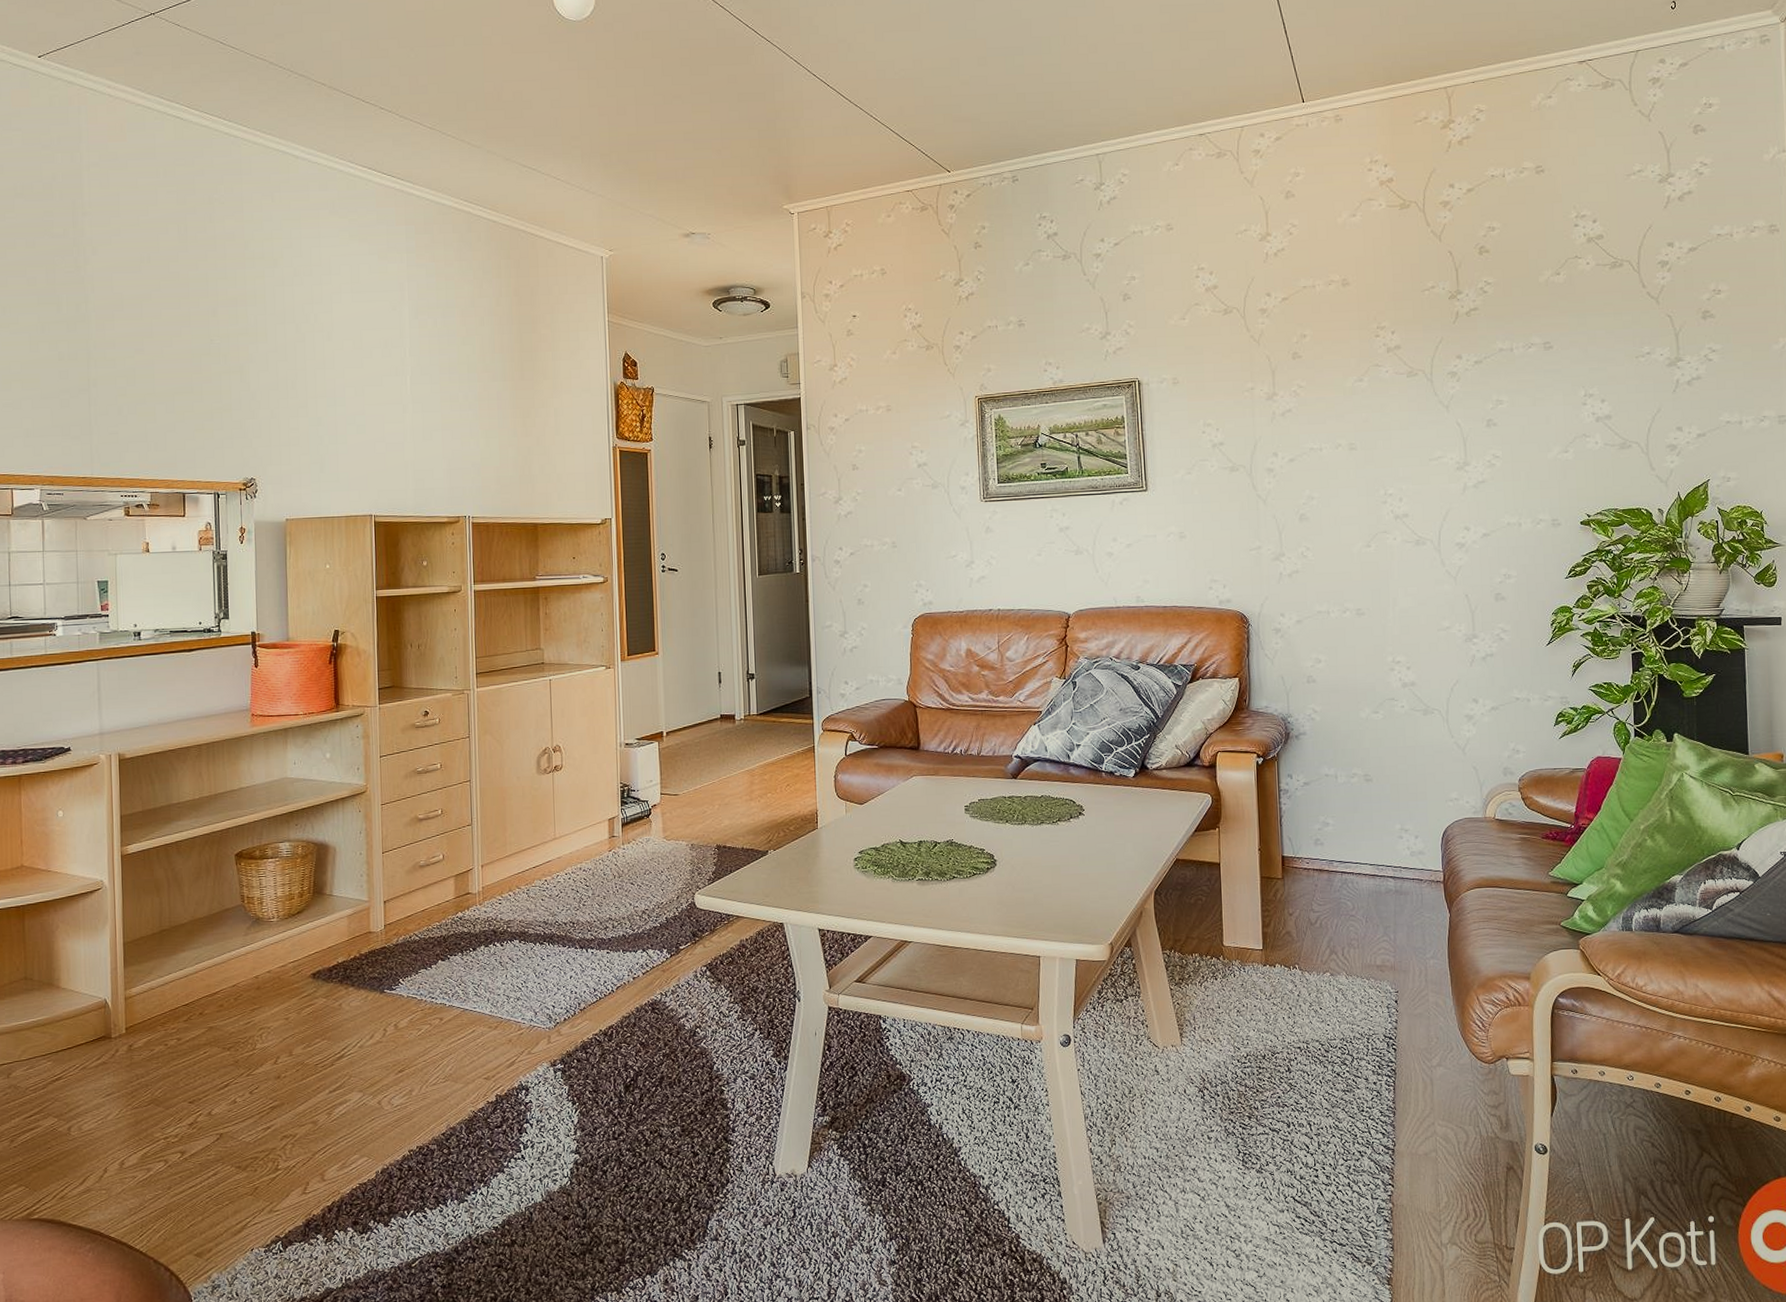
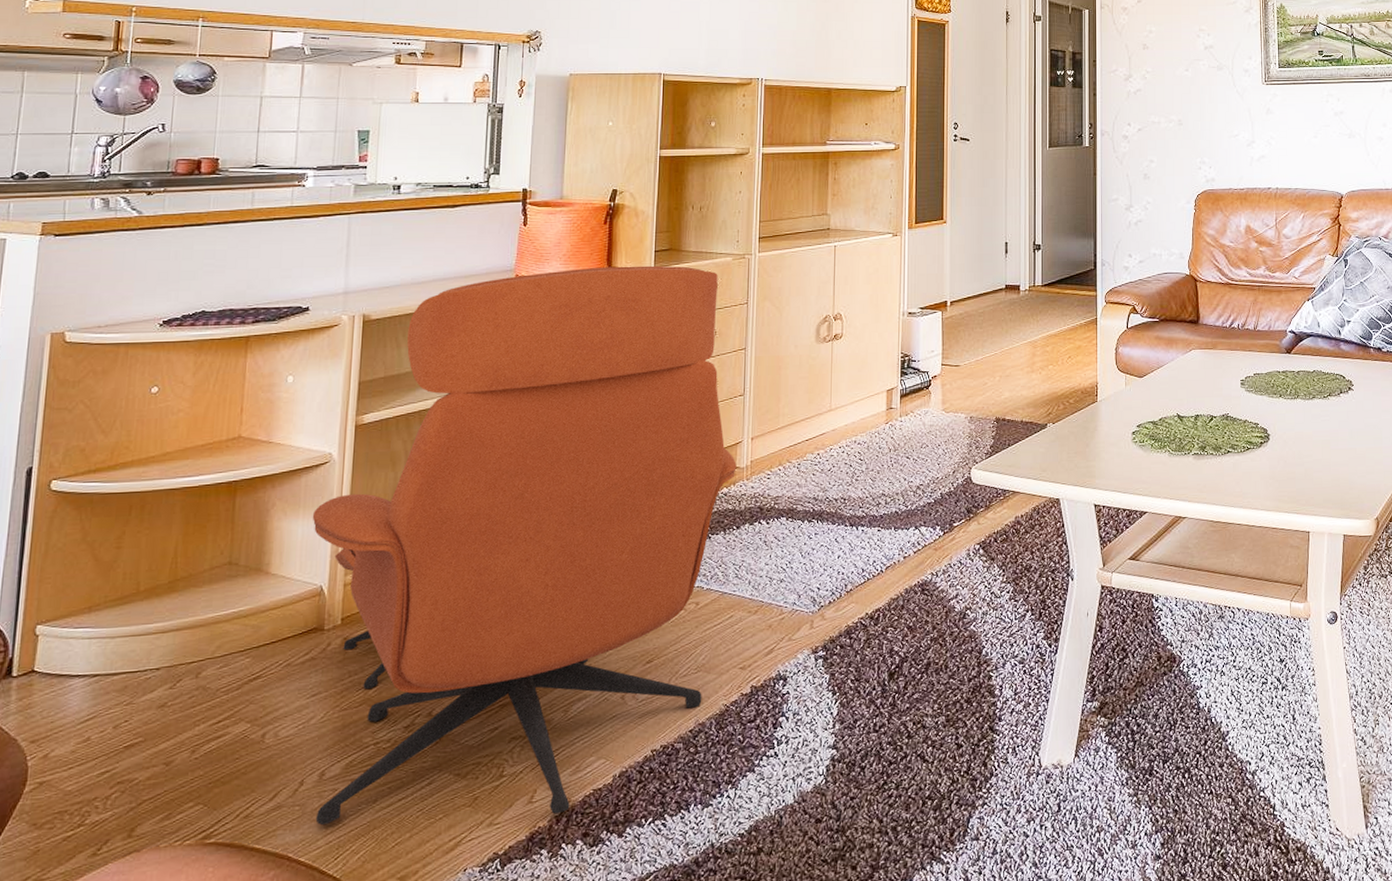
lounge chair: none [91,702,469,1208] -> present [312,265,737,826]

